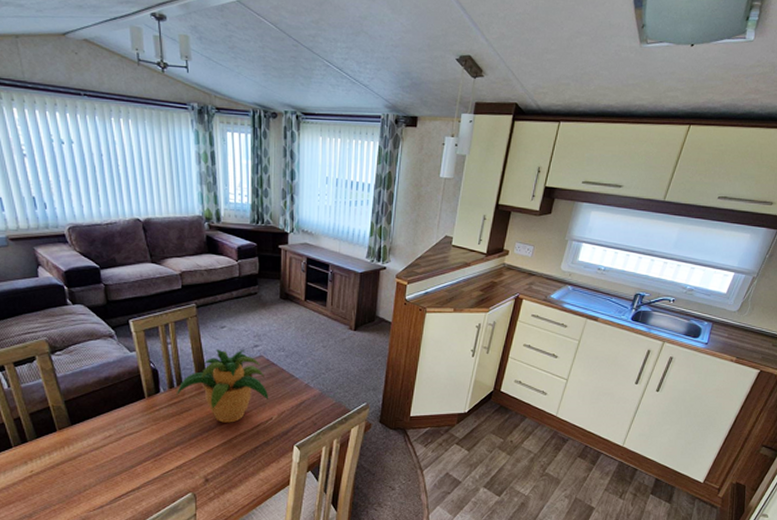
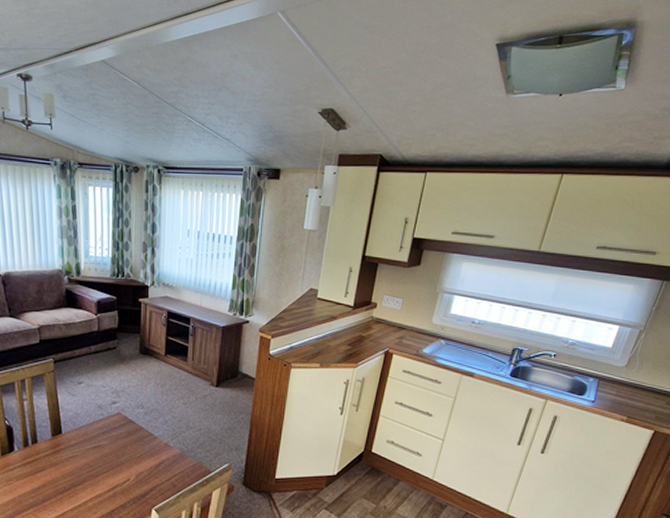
potted plant: present [177,349,269,423] -> none [31,405,127,484]

